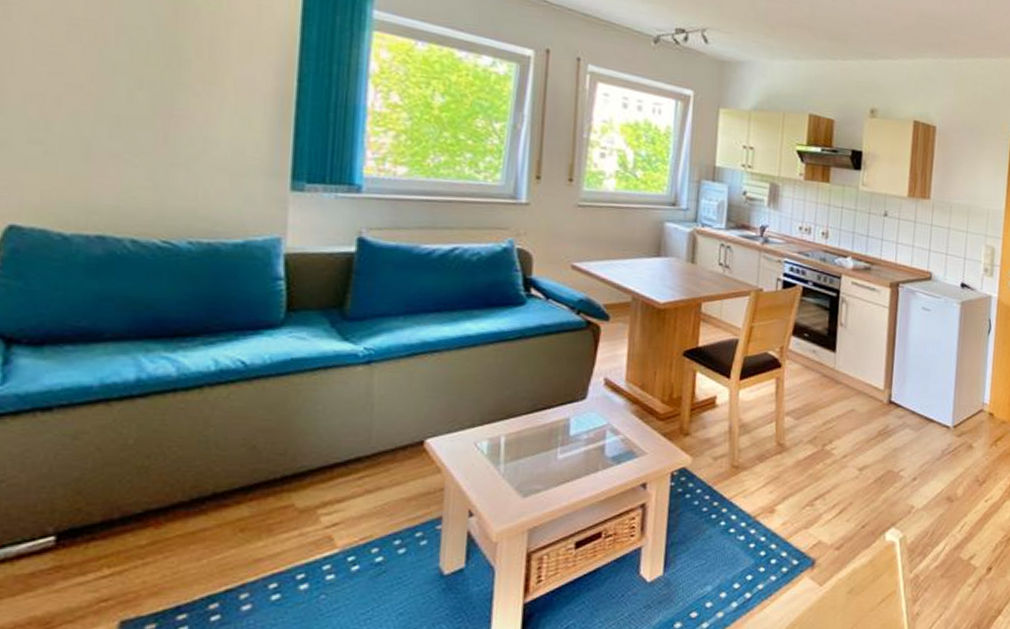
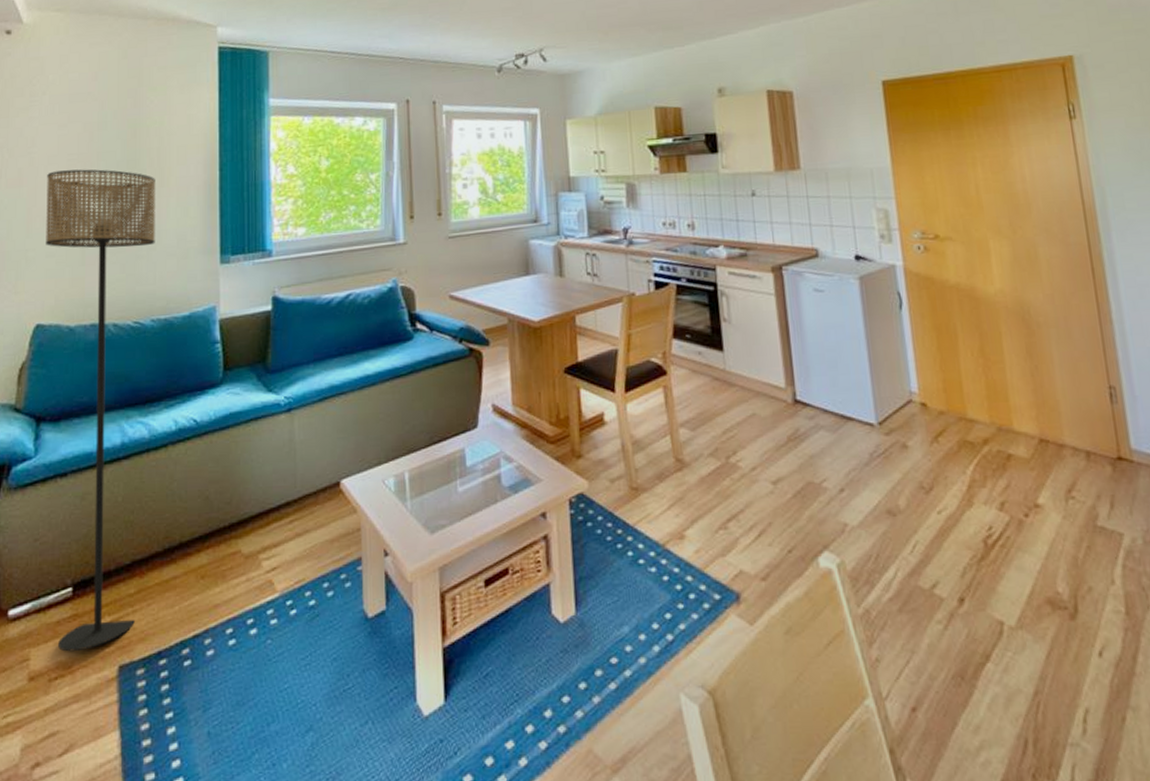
floor lamp: none [27,34,204,607] -> present [46,169,155,652]

